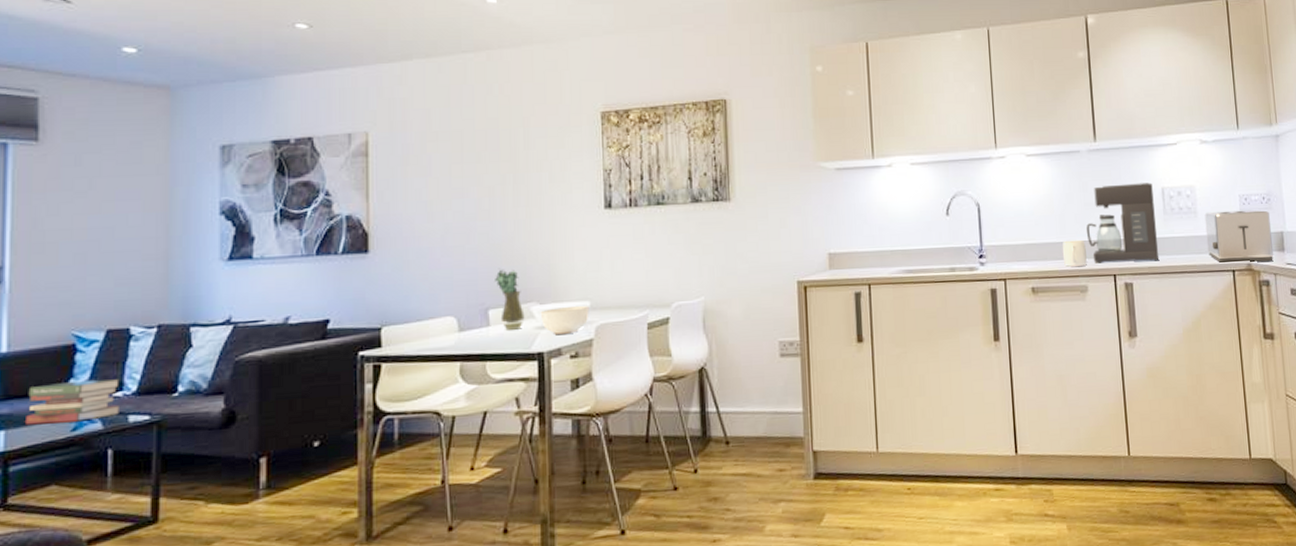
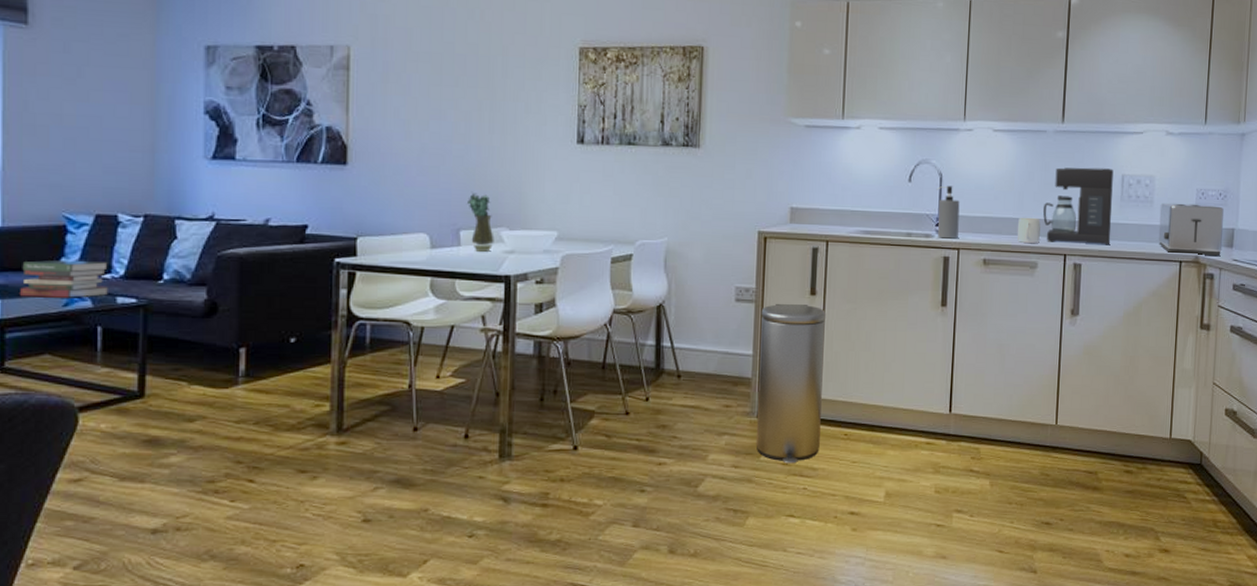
bowl: present [540,306,589,335] -> none [509,235,556,261]
pedal bin: none [807,353,883,527] -> present [755,304,827,464]
soap dispenser: none [975,215,1003,270] -> present [936,185,960,239]

